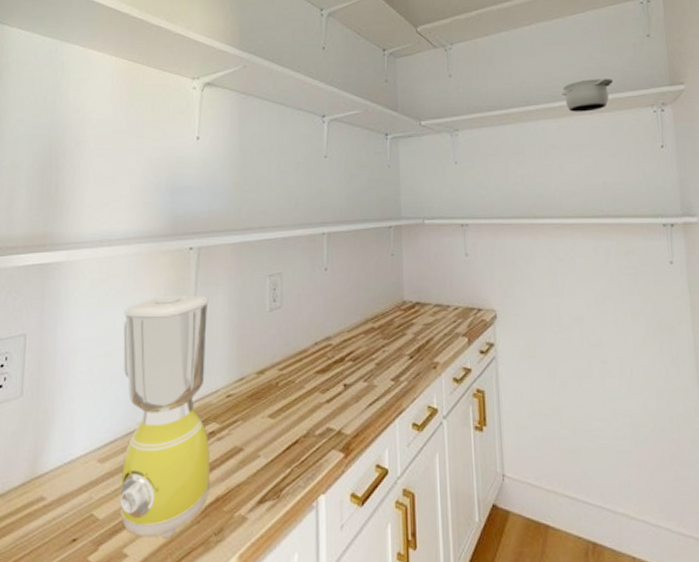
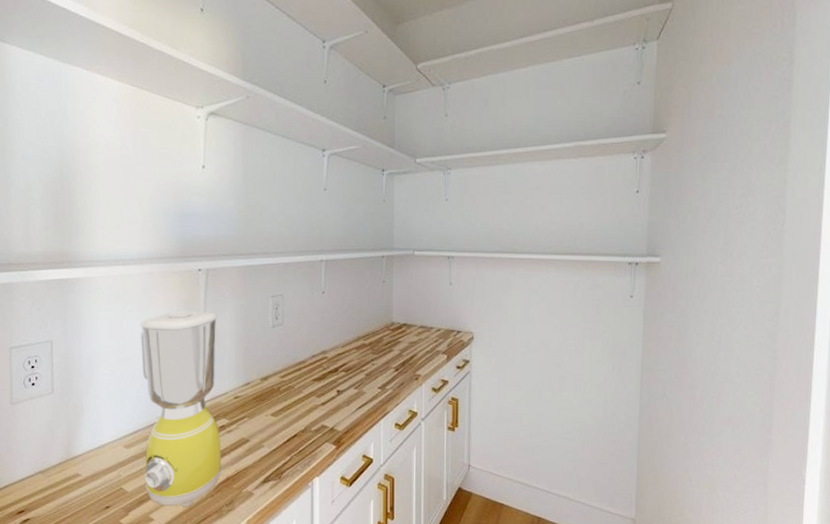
cooking pot: present [562,79,614,112] -> none [550,124,601,156]

